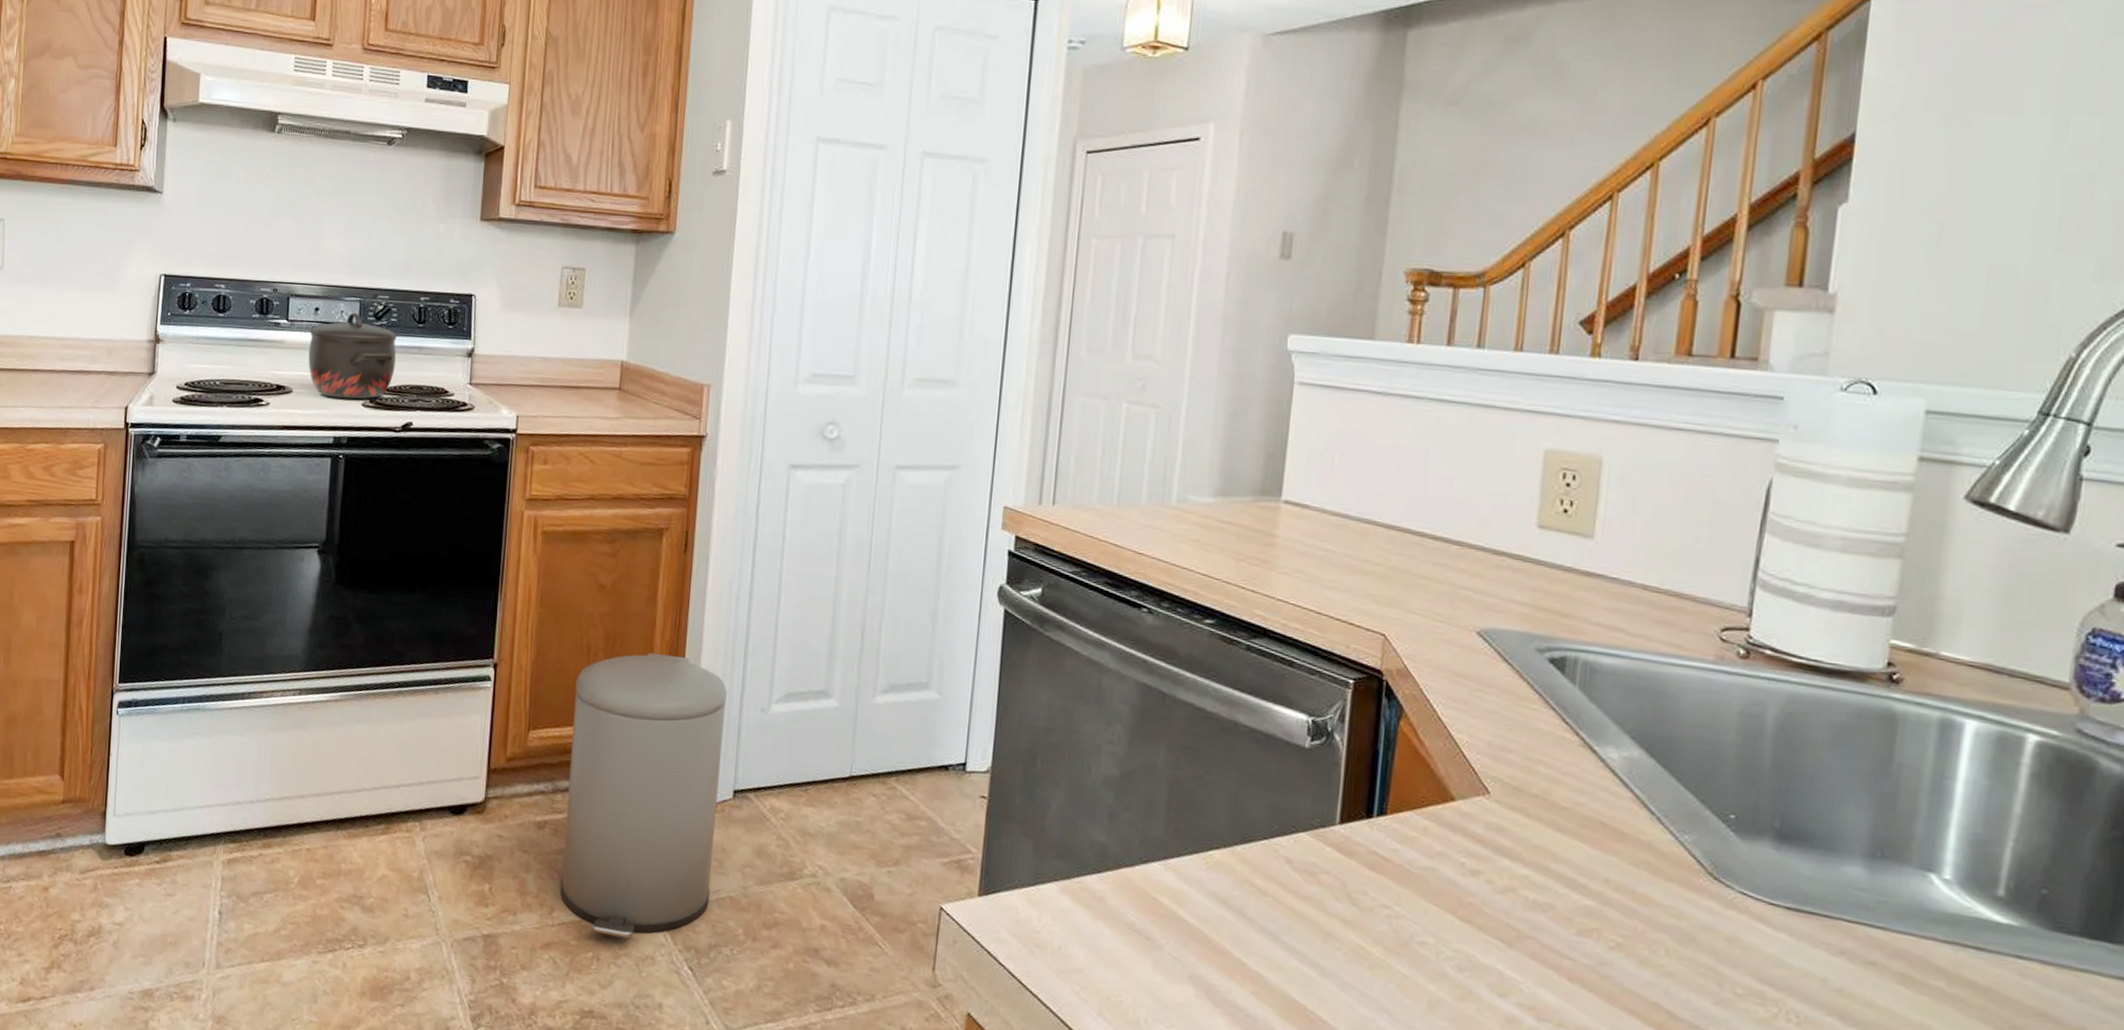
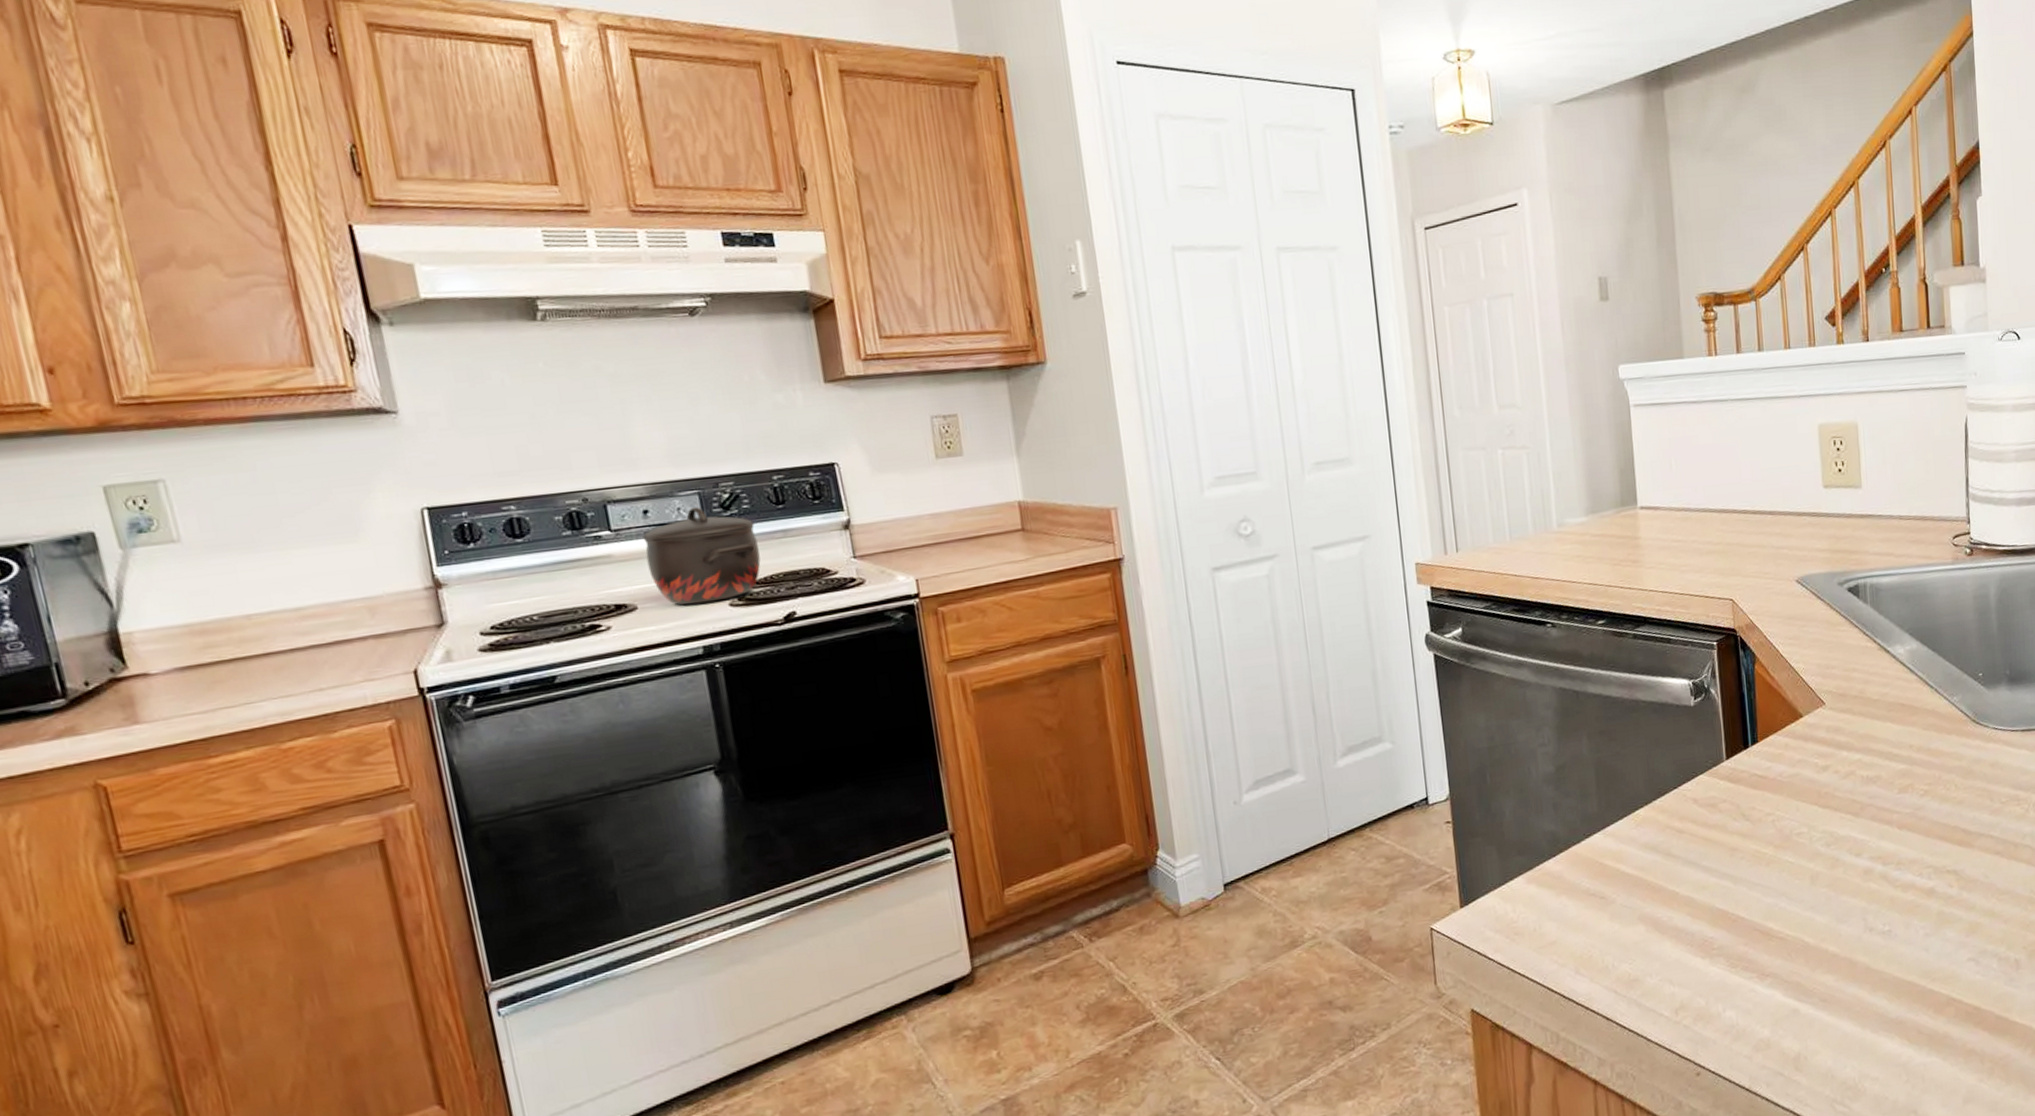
pedal bin: present [560,652,727,939] -> none [1042,774,1223,1059]

